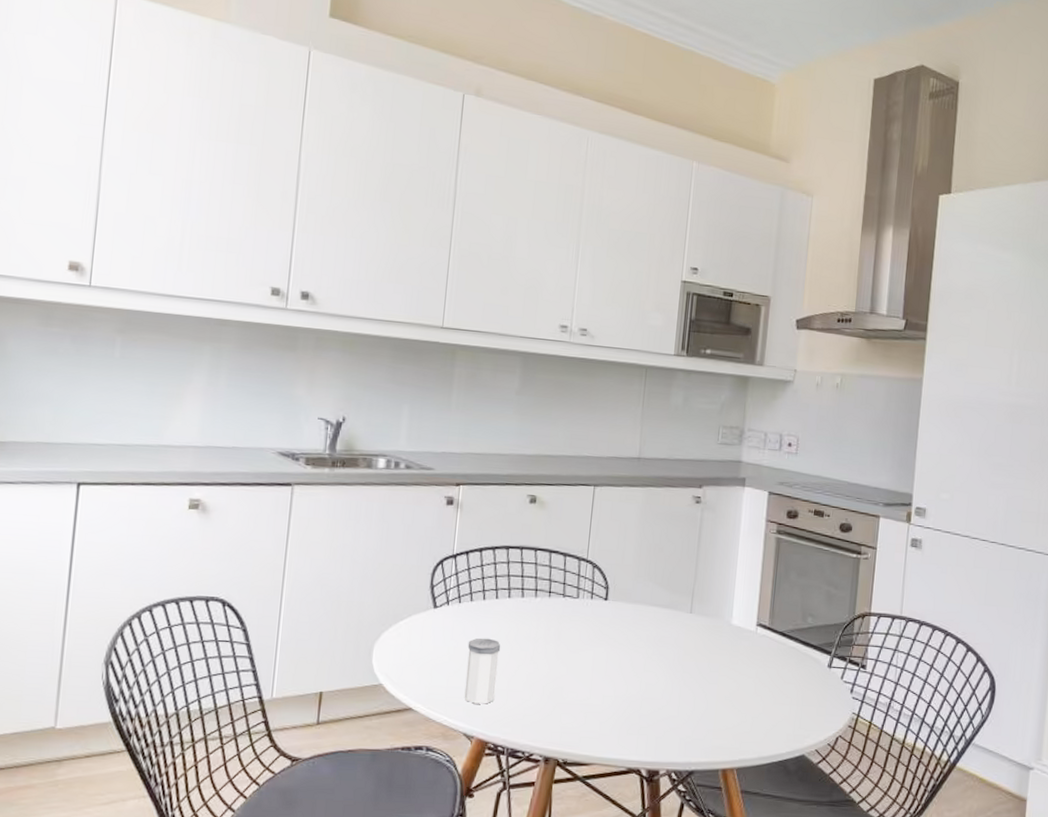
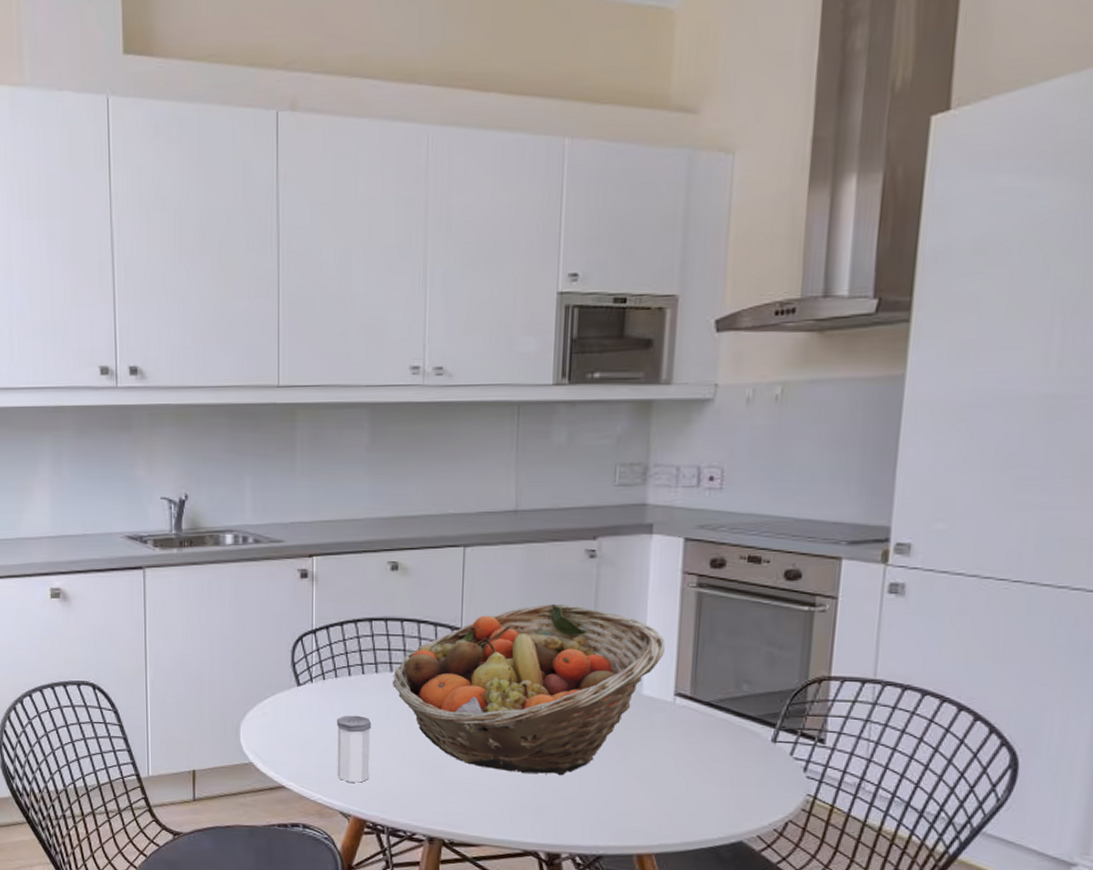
fruit basket: none [522,541,751,697] -> present [392,603,665,776]

